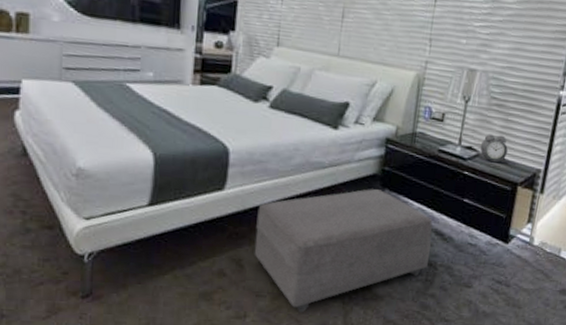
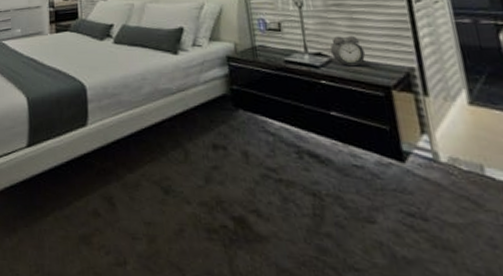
ottoman: present [254,189,433,312] -> none [119,111,311,258]

